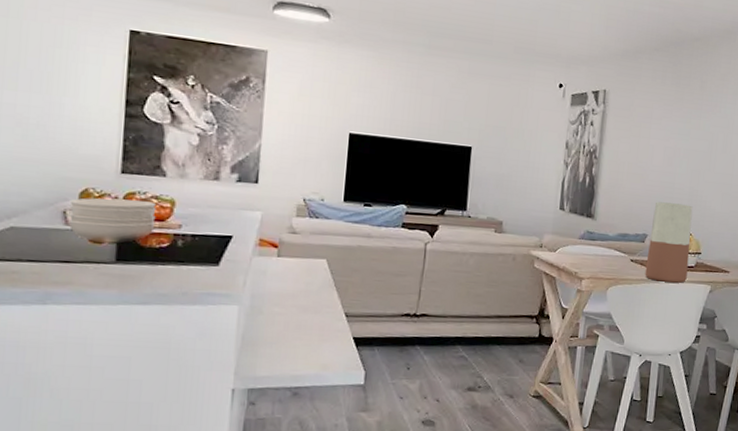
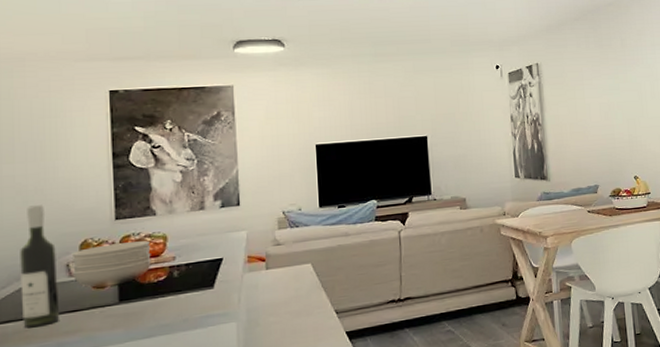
bottle: none [10,140,54,272] -> present [20,205,60,329]
vase: present [645,201,693,283] -> none [600,151,642,227]

